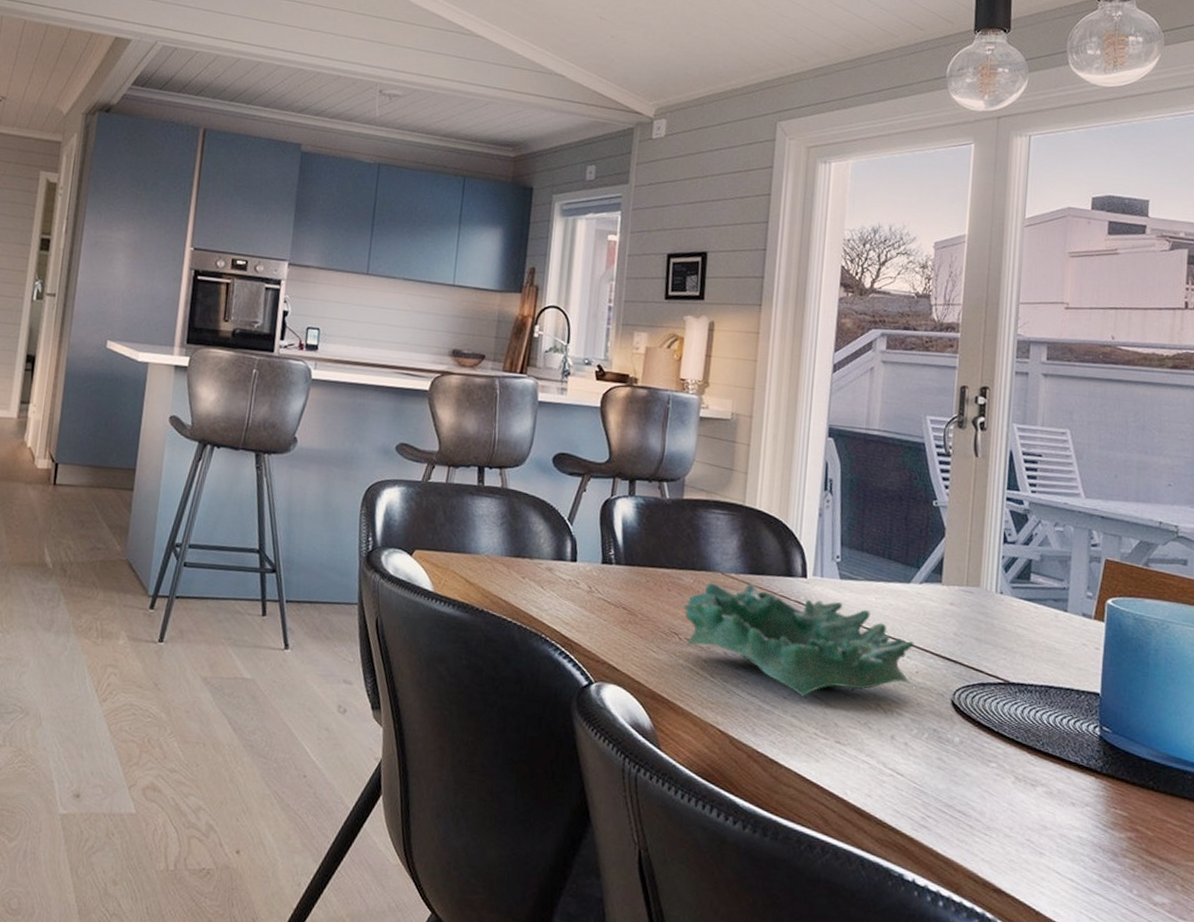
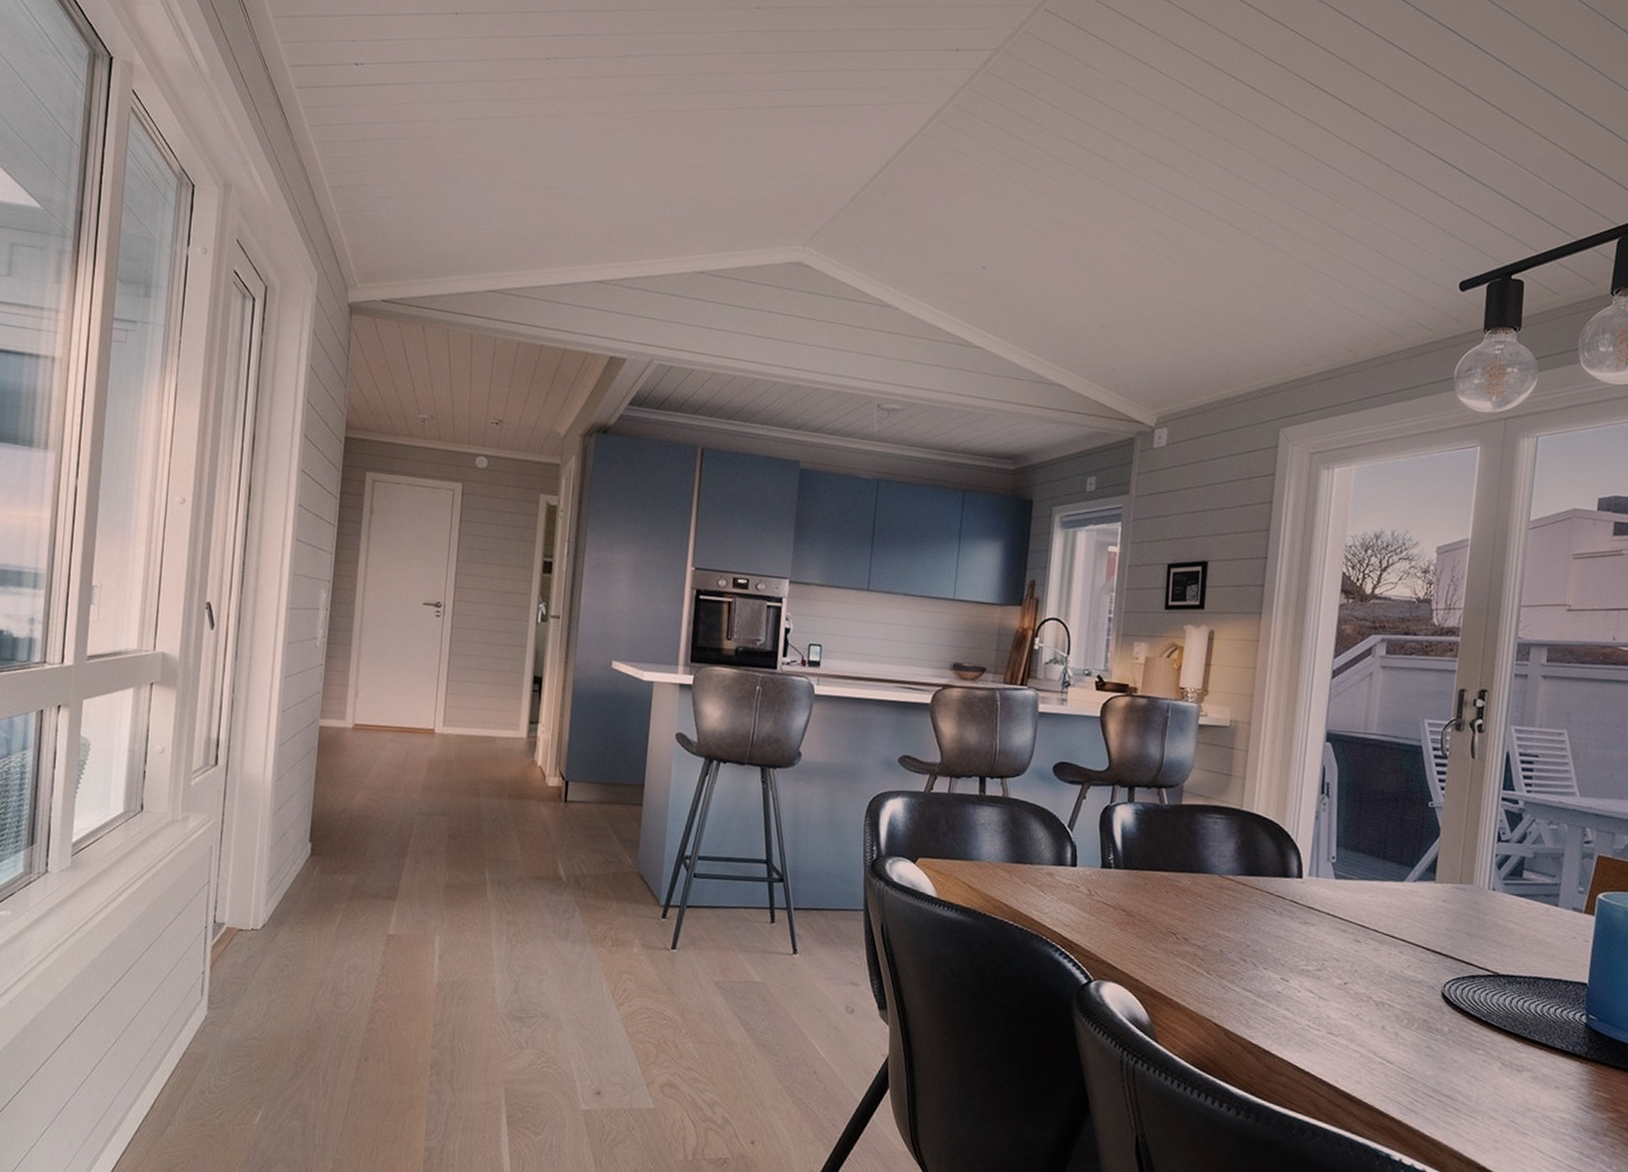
decorative bowl: present [684,582,914,697] -> none [1181,883,1407,991]

